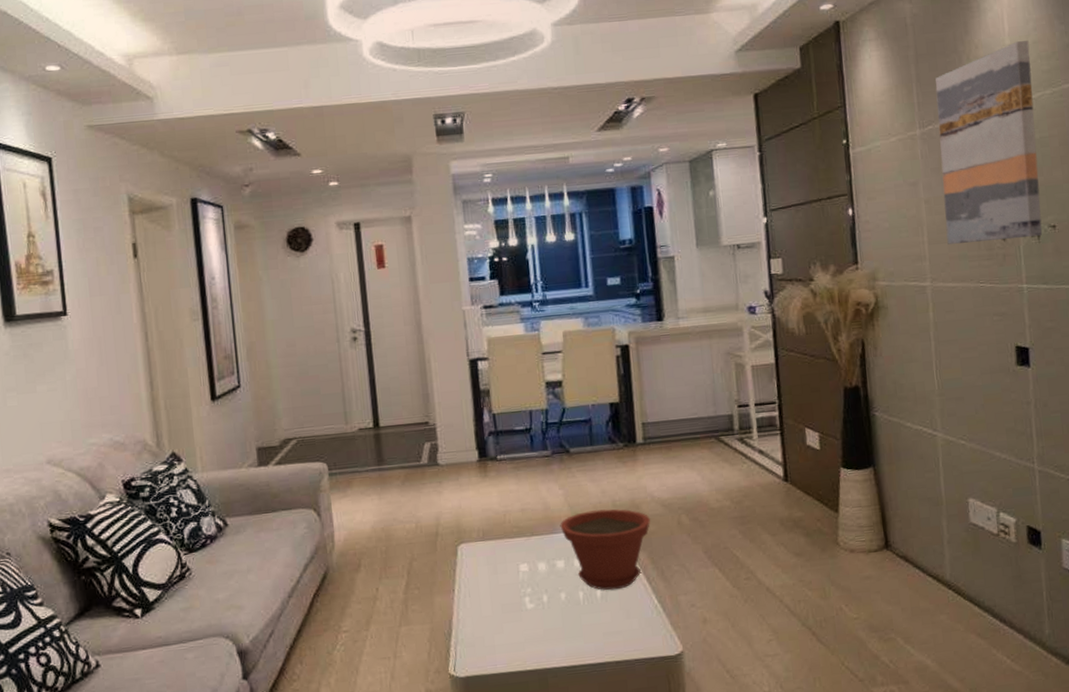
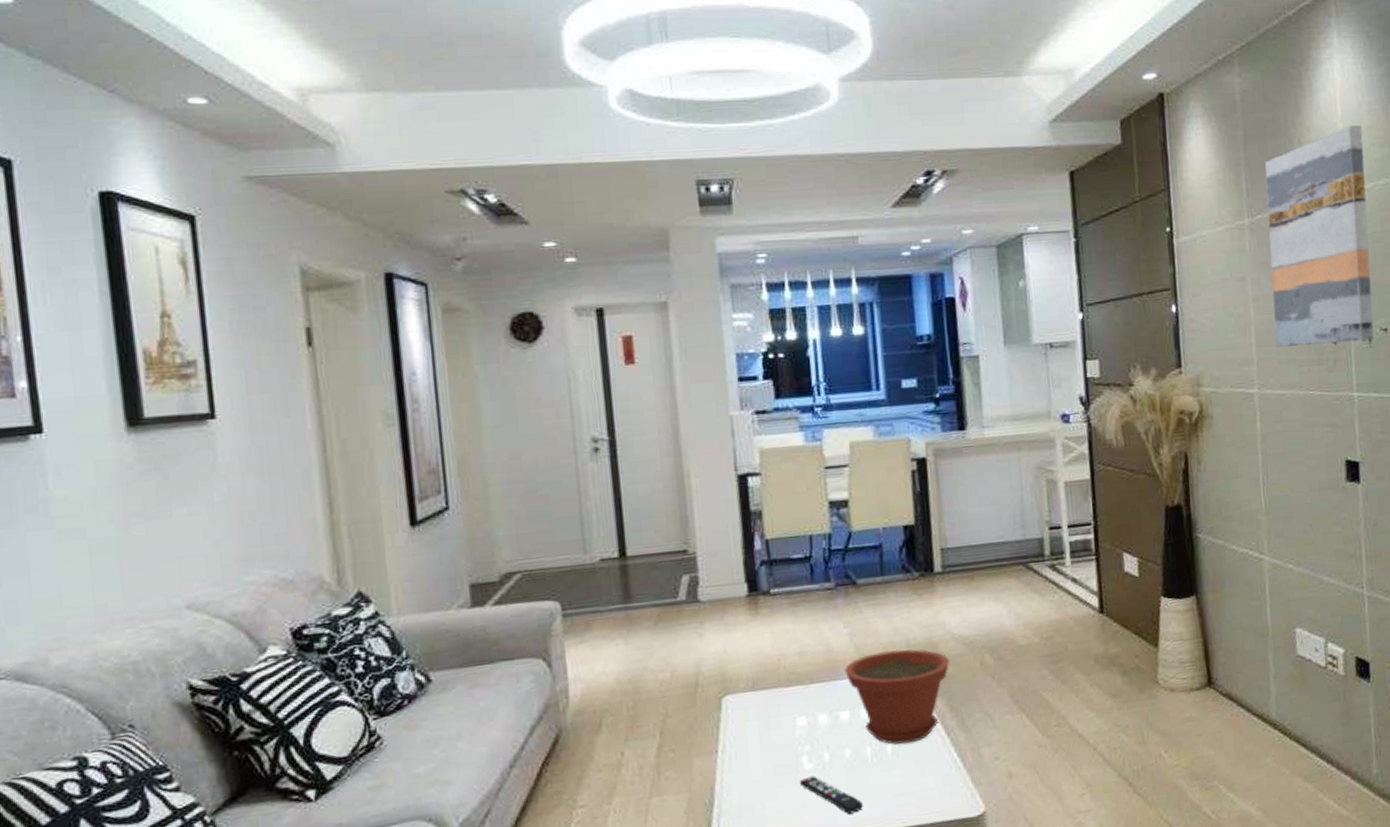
remote control: none [522,614,578,648] -> present [799,775,864,814]

